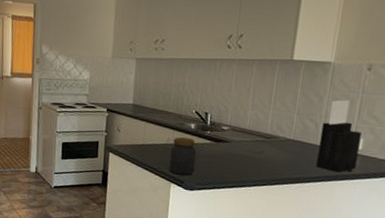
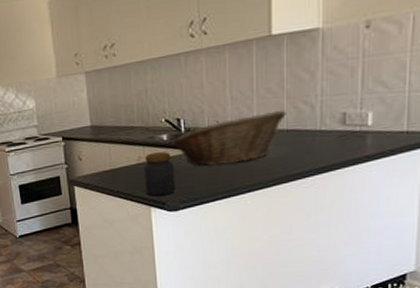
fruit basket: none [198,121,295,160] -> present [172,110,286,166]
knife block: present [316,100,362,173] -> none [319,69,369,158]

